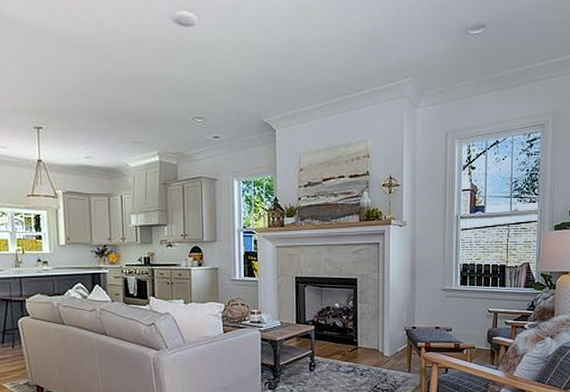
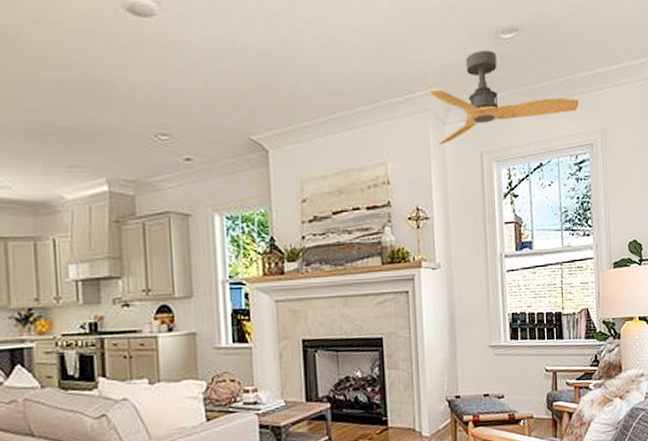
ceiling fan: none [405,45,535,125] -> present [428,50,579,145]

